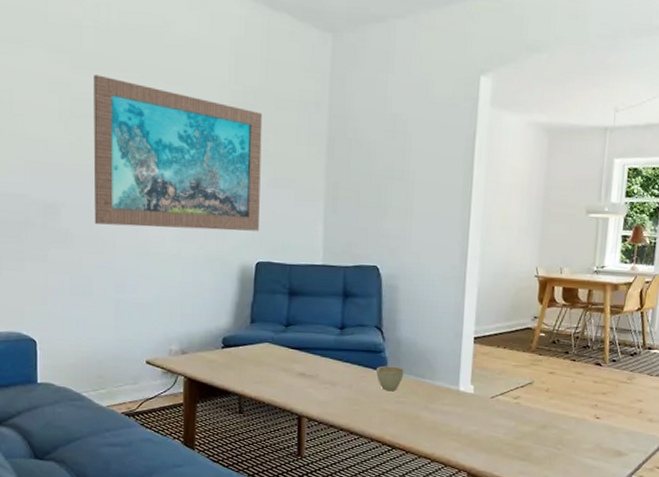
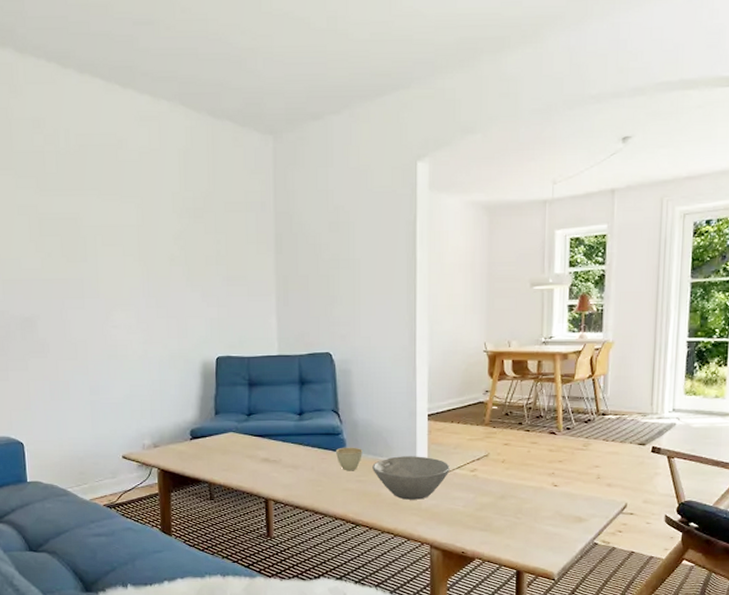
wall art: present [93,75,263,231] -> none [58,195,218,332]
bowl: none [413,378,493,425] -> present [372,456,450,500]

